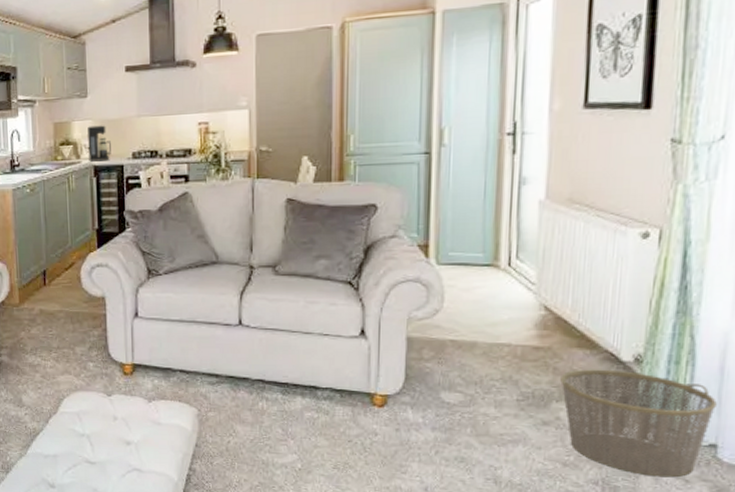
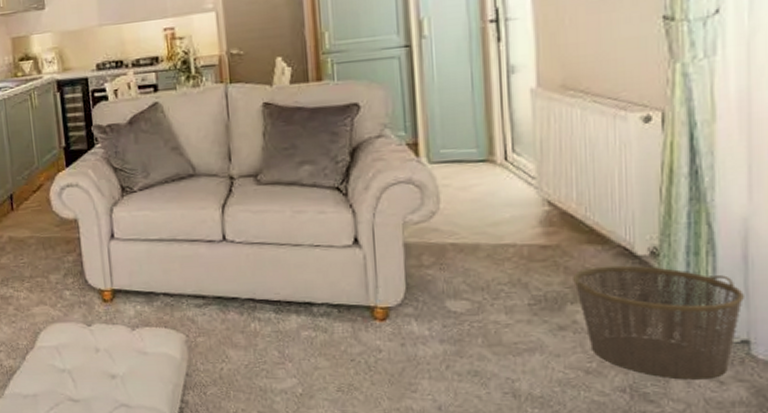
coffee maker: present [88,125,111,162] -> none [47,37,74,76]

